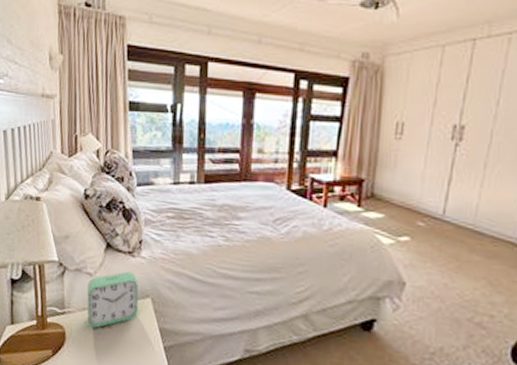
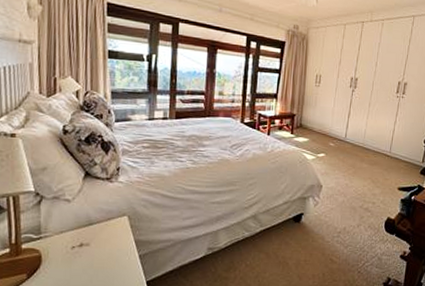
alarm clock: present [87,271,139,328] -> none [64,195,116,248]

